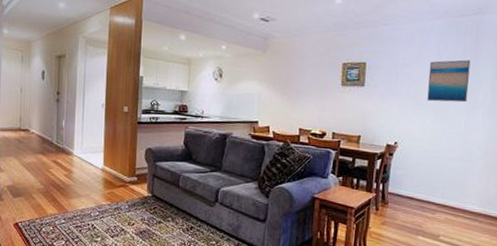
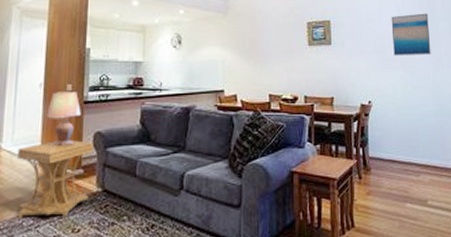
side table: none [85,152,145,213] -> present [16,140,93,218]
lamp: none [108,111,135,157] -> present [46,90,81,145]

